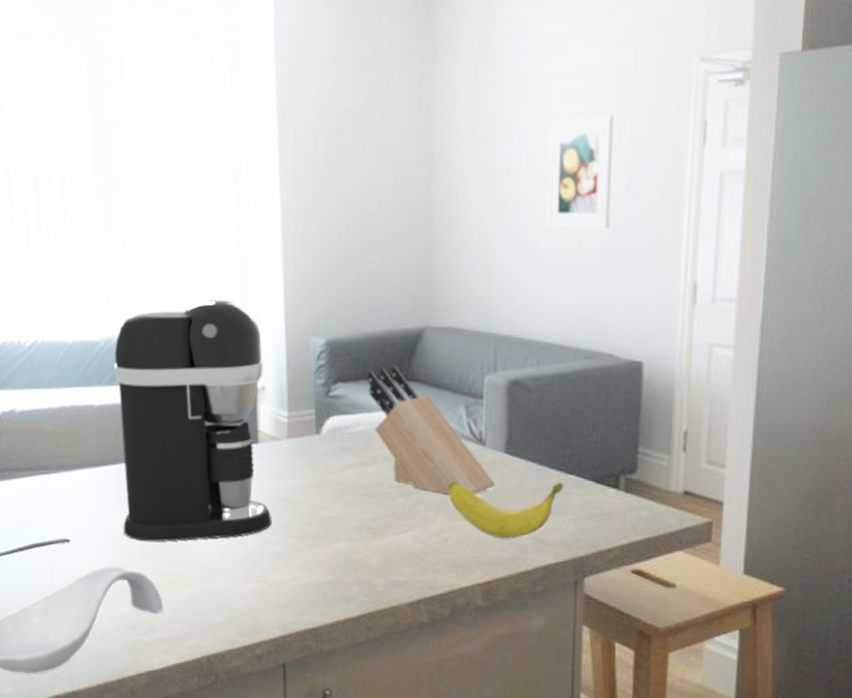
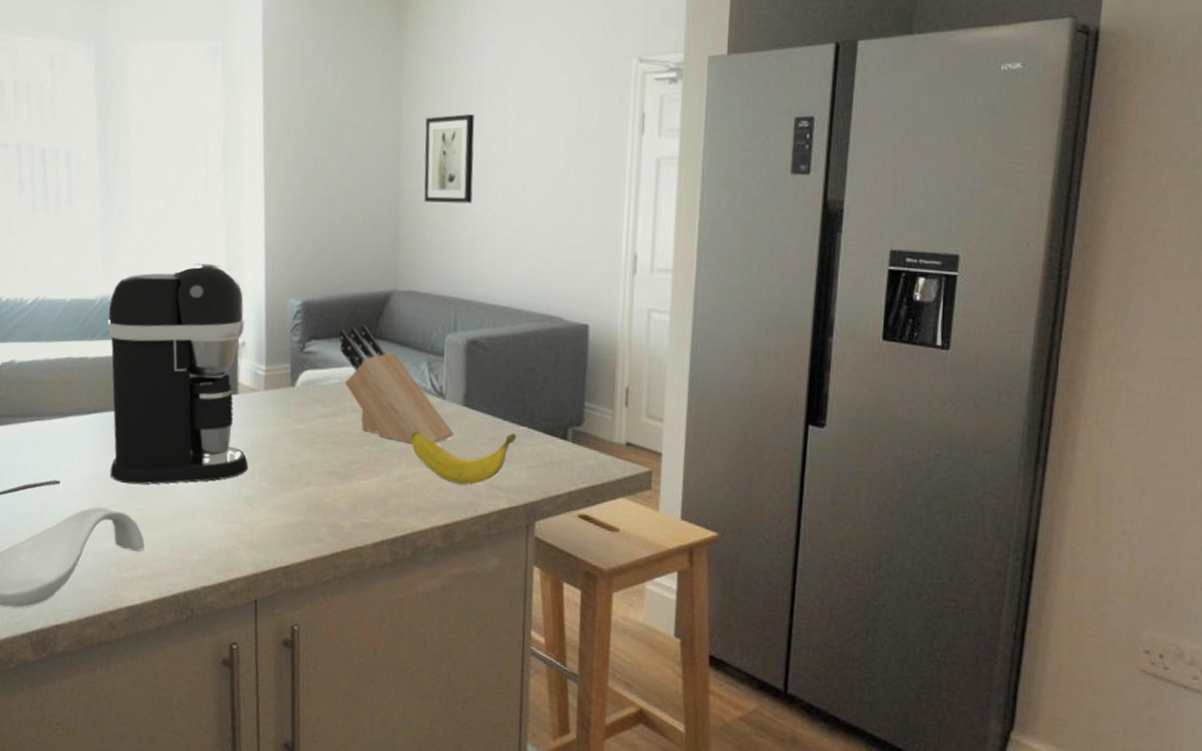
wall art: none [458,126,515,228] -> present [424,114,475,204]
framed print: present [546,115,615,229] -> none [502,106,563,206]

